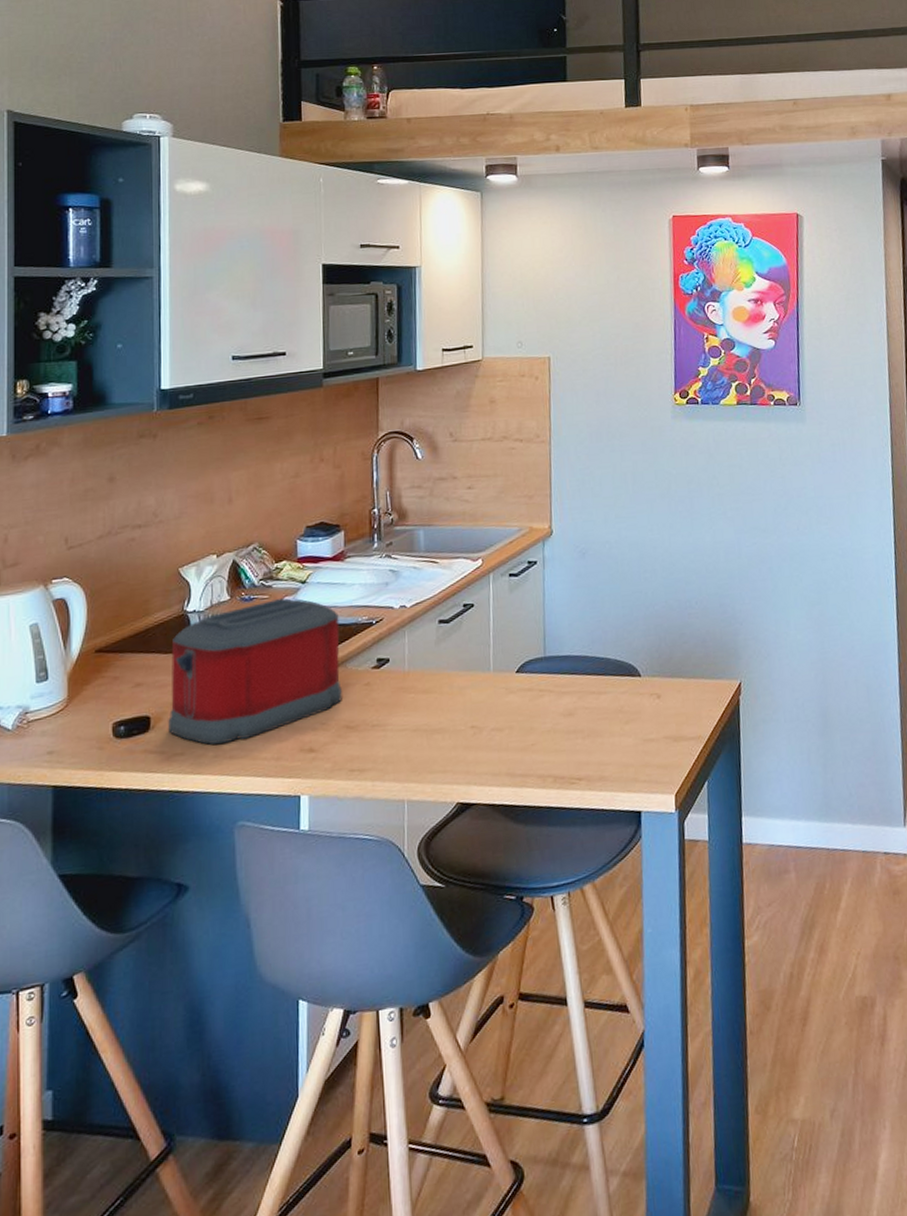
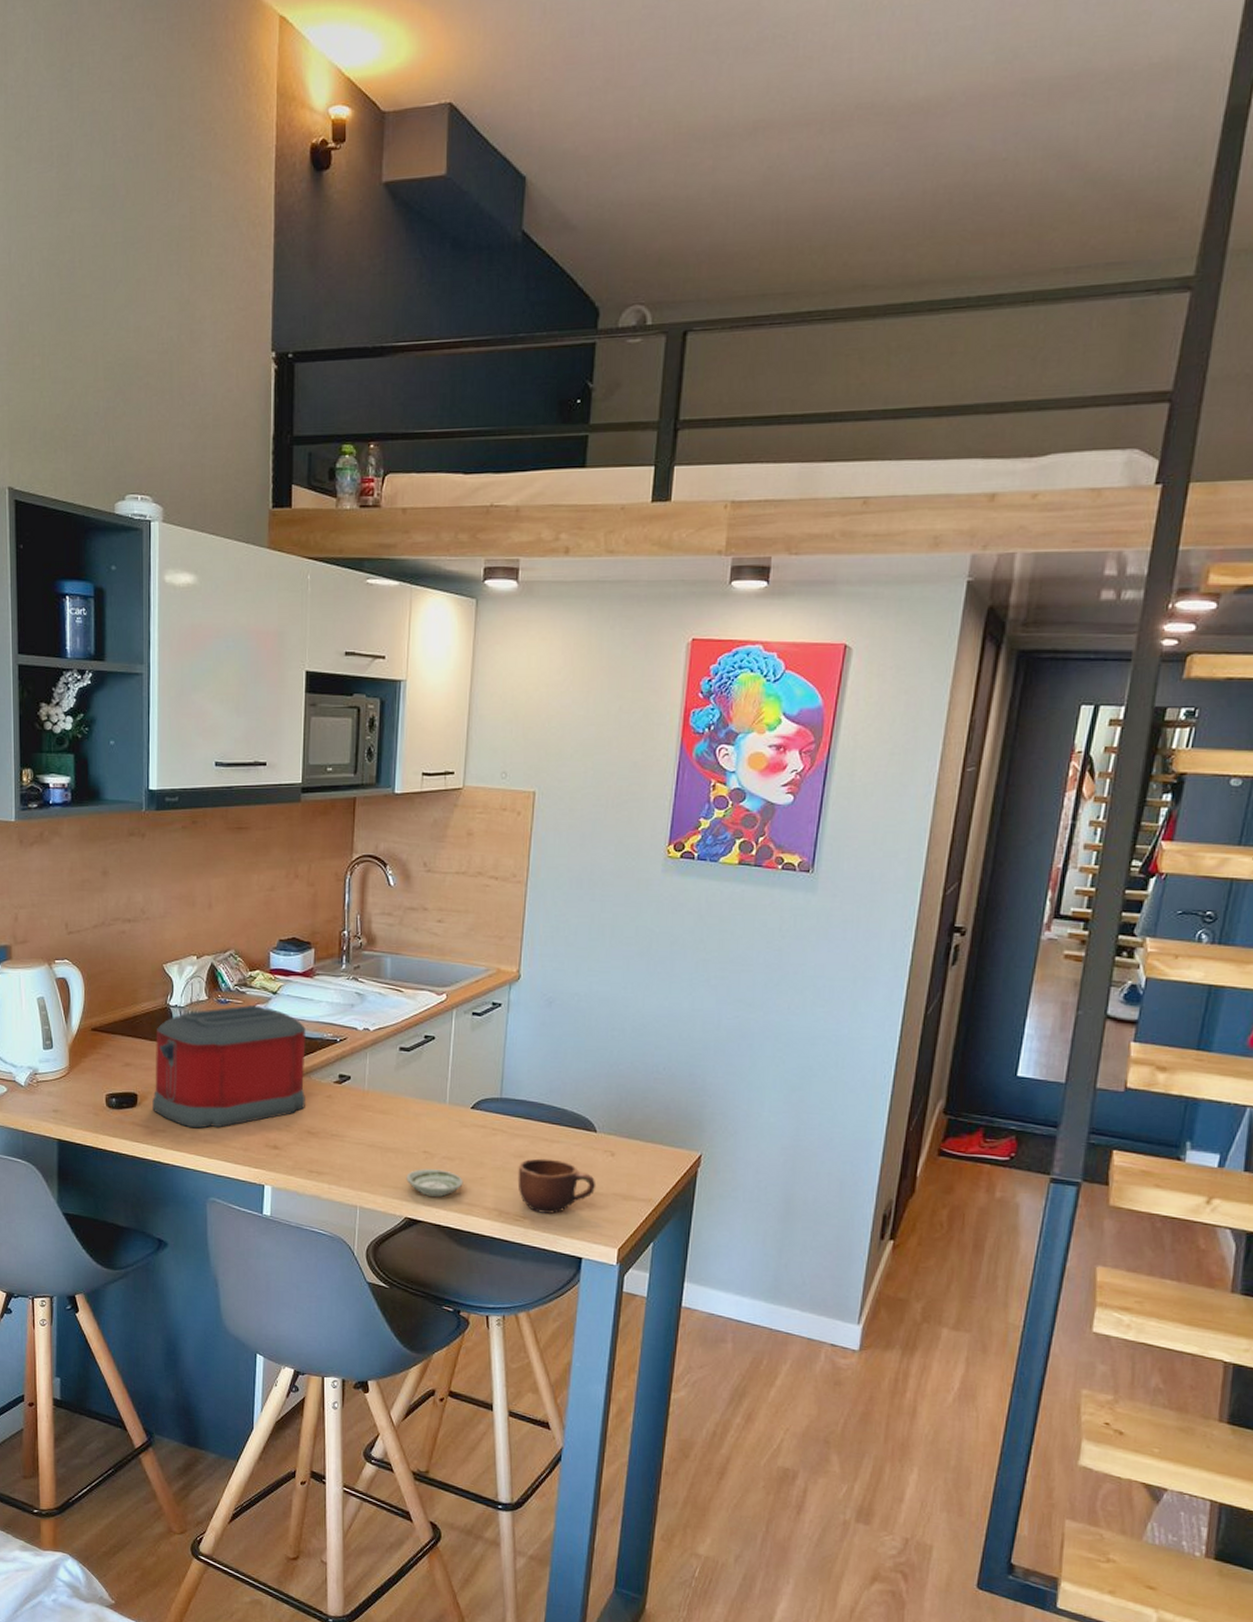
saucer: none [455,743,515,775] -> present [406,1169,463,1198]
mug: none [568,711,647,772] -> present [517,1158,596,1214]

